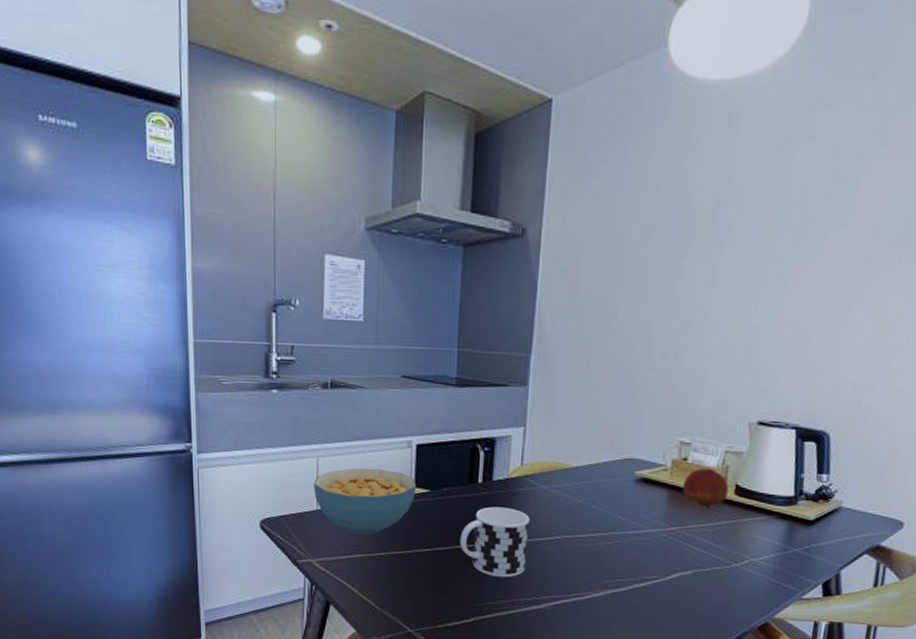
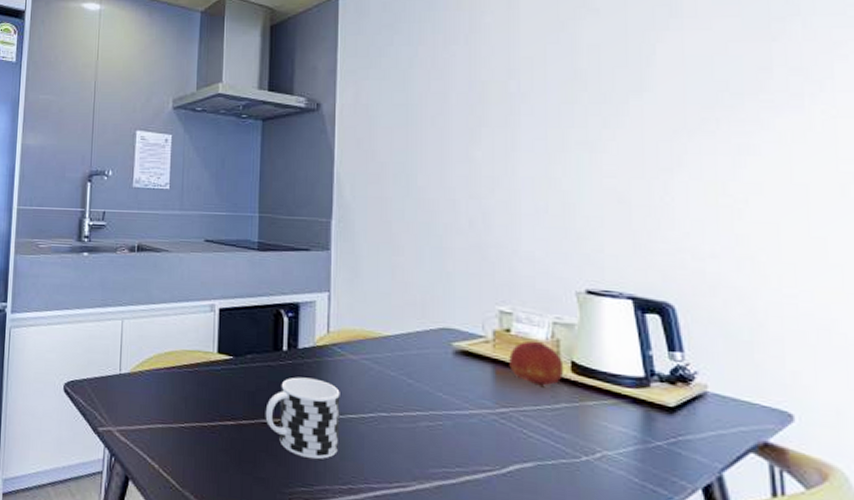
cereal bowl: present [314,468,417,535] -> none [117,331,220,403]

